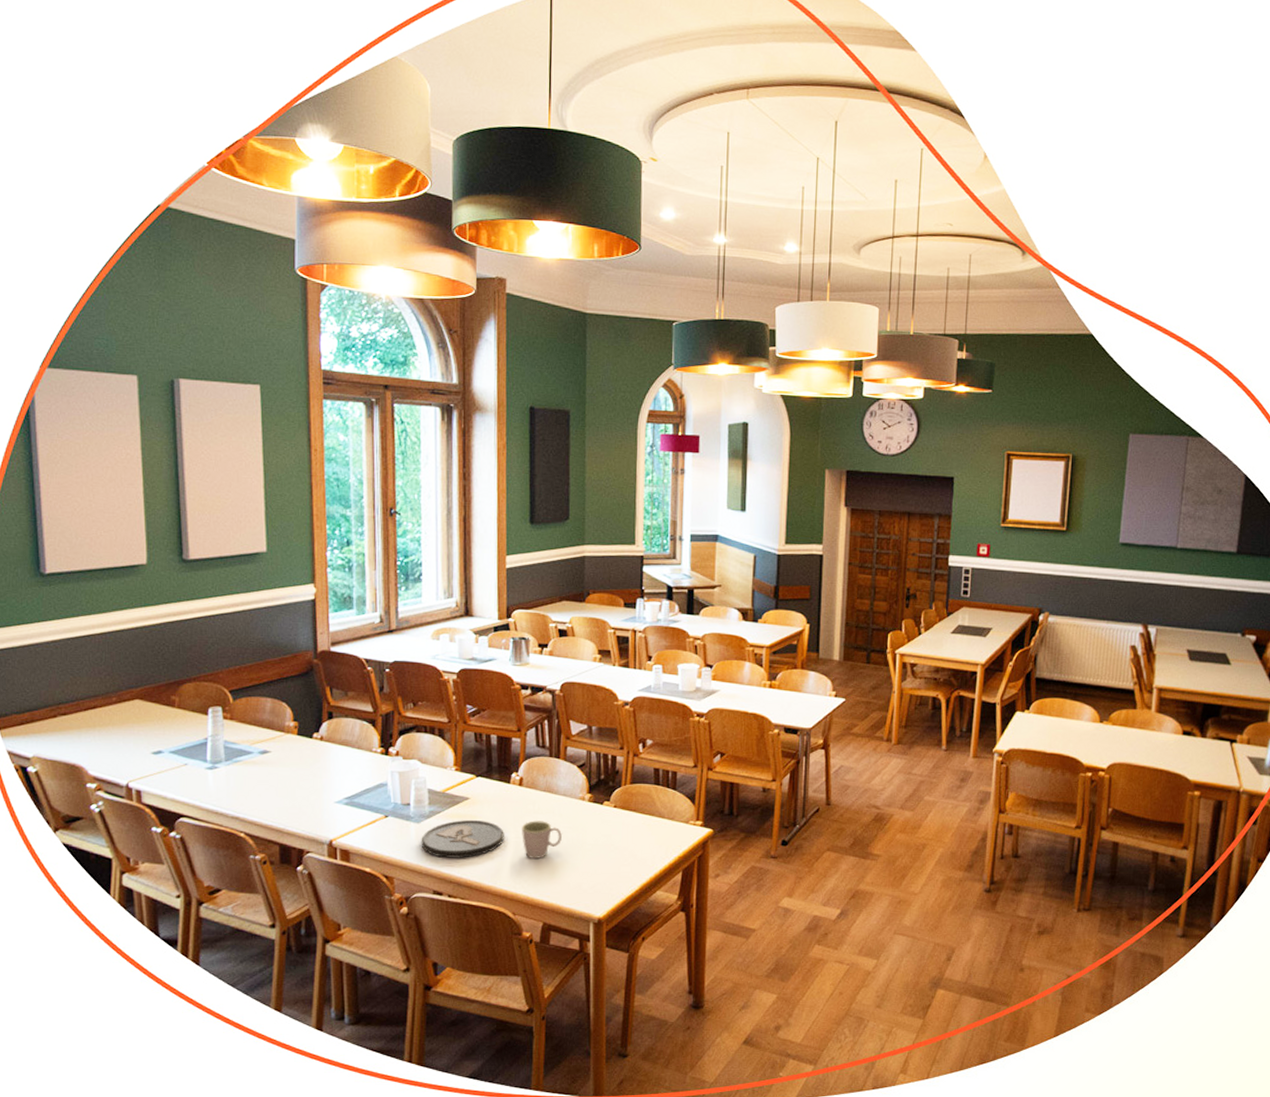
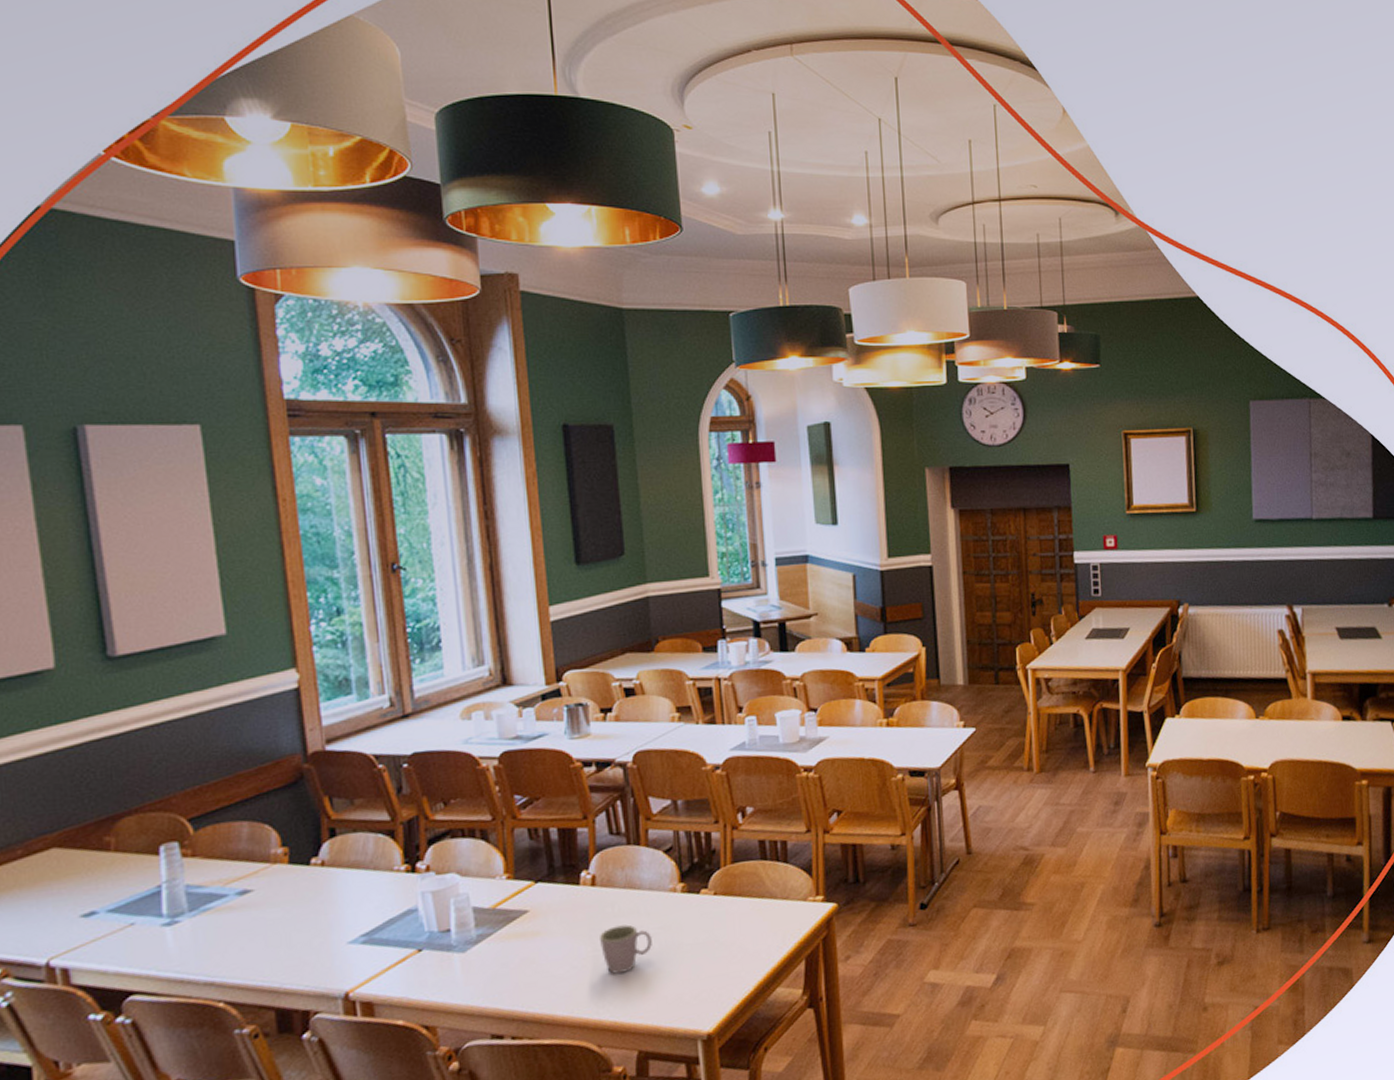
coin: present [421,819,504,858] -> none [469,936,578,992]

